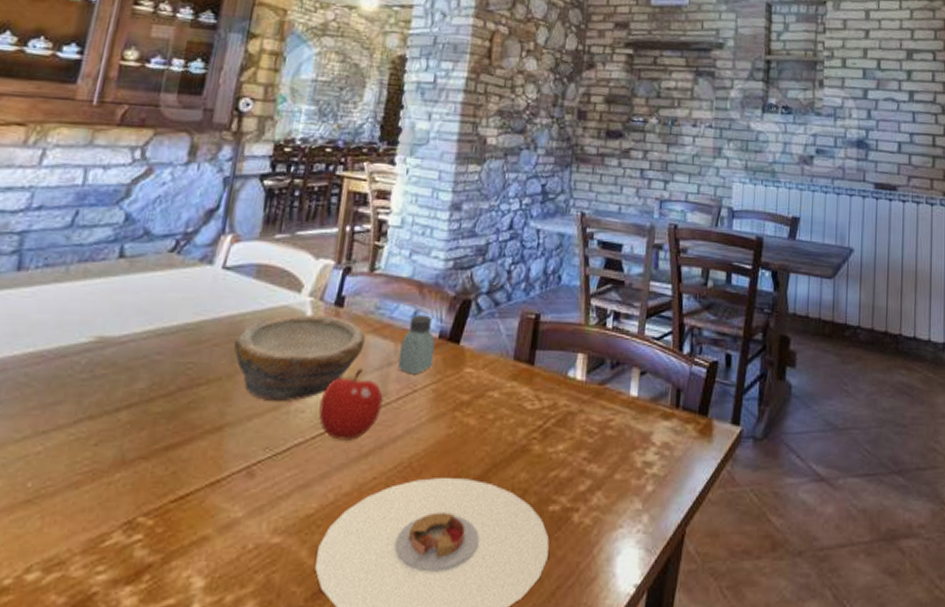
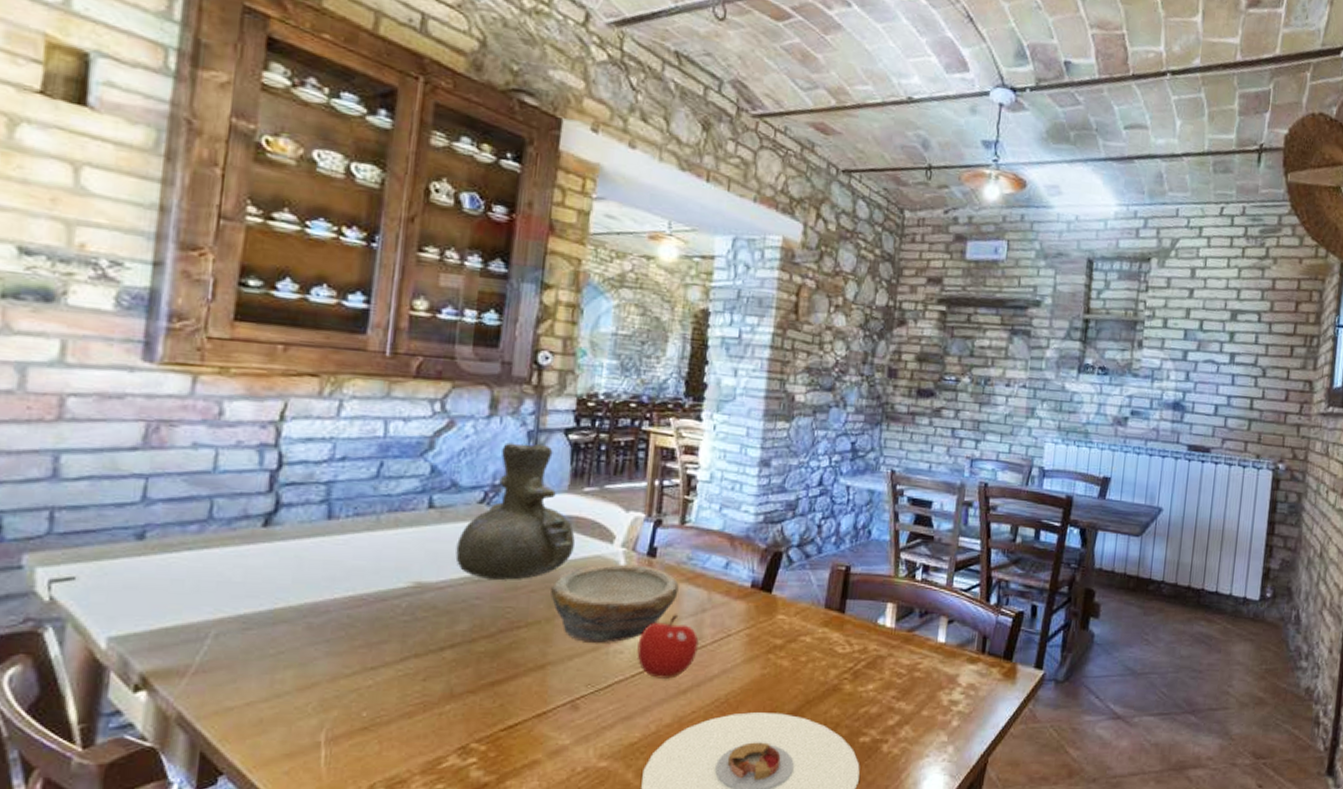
vase: none [141,189,263,333] -> present [455,442,575,580]
saltshaker: present [398,314,435,375] -> none [712,565,747,621]

